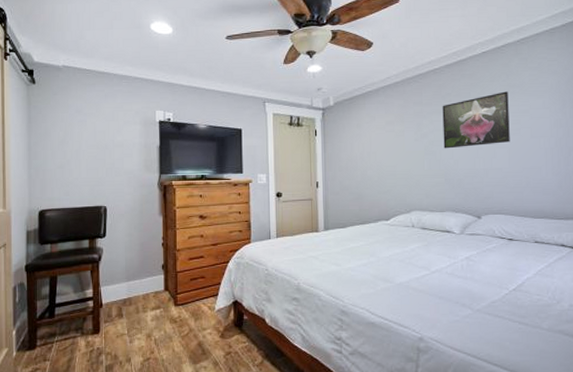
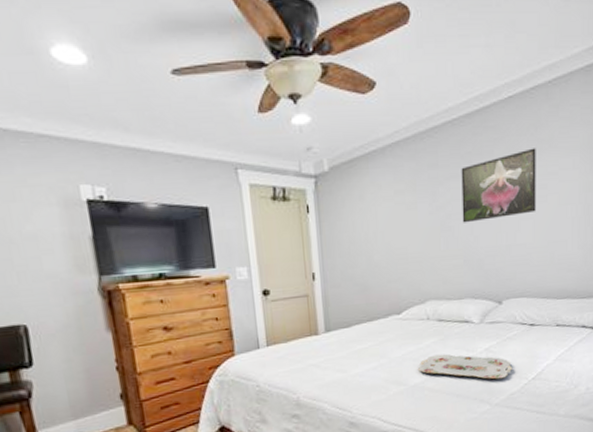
serving tray: none [404,258,493,286] -> present [418,354,513,379]

